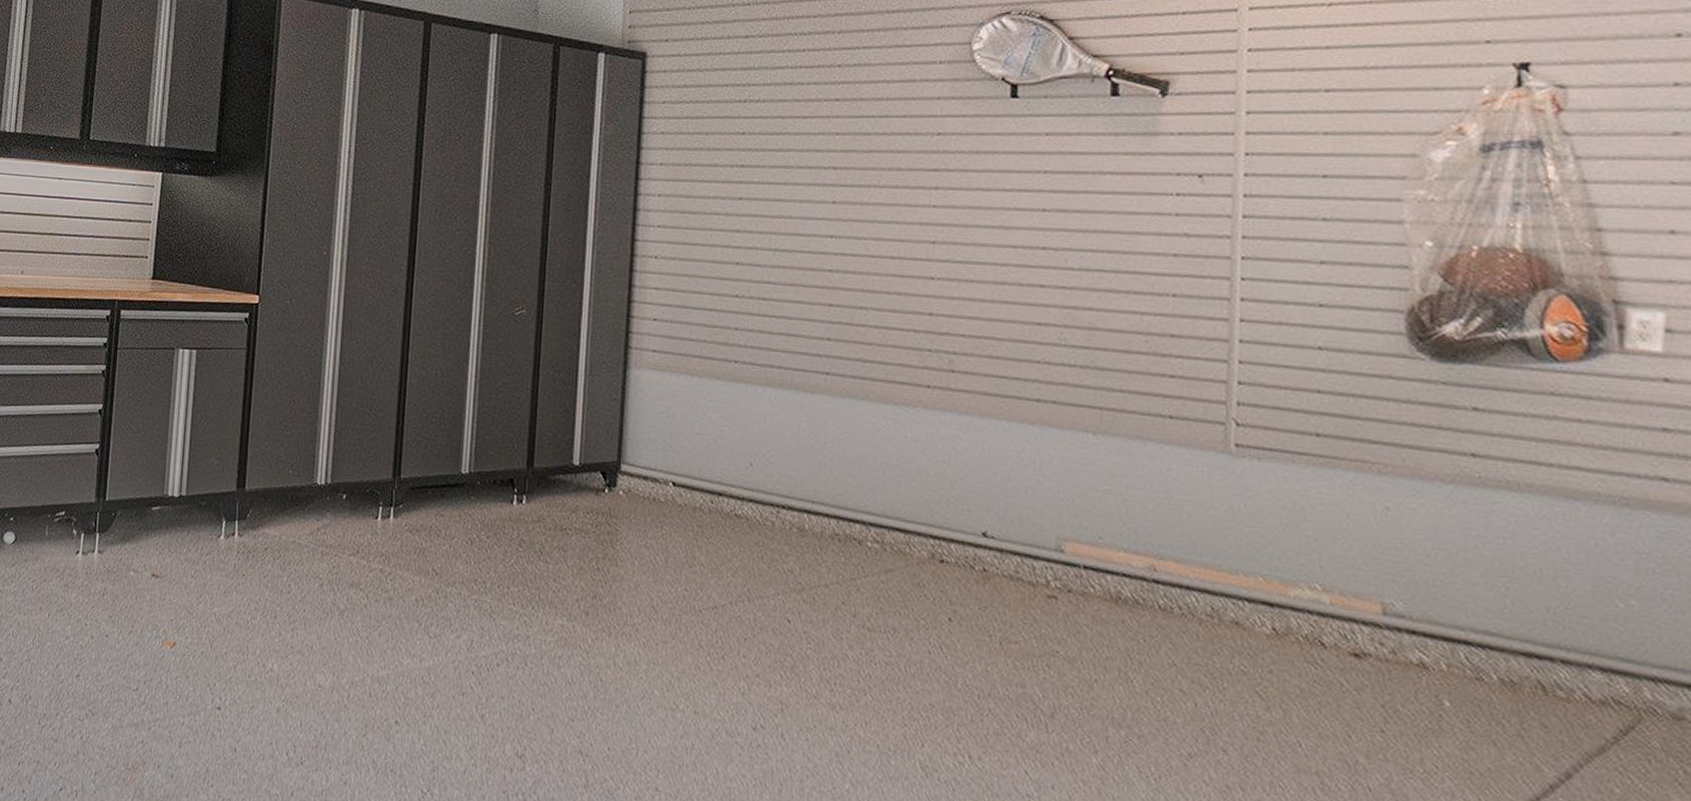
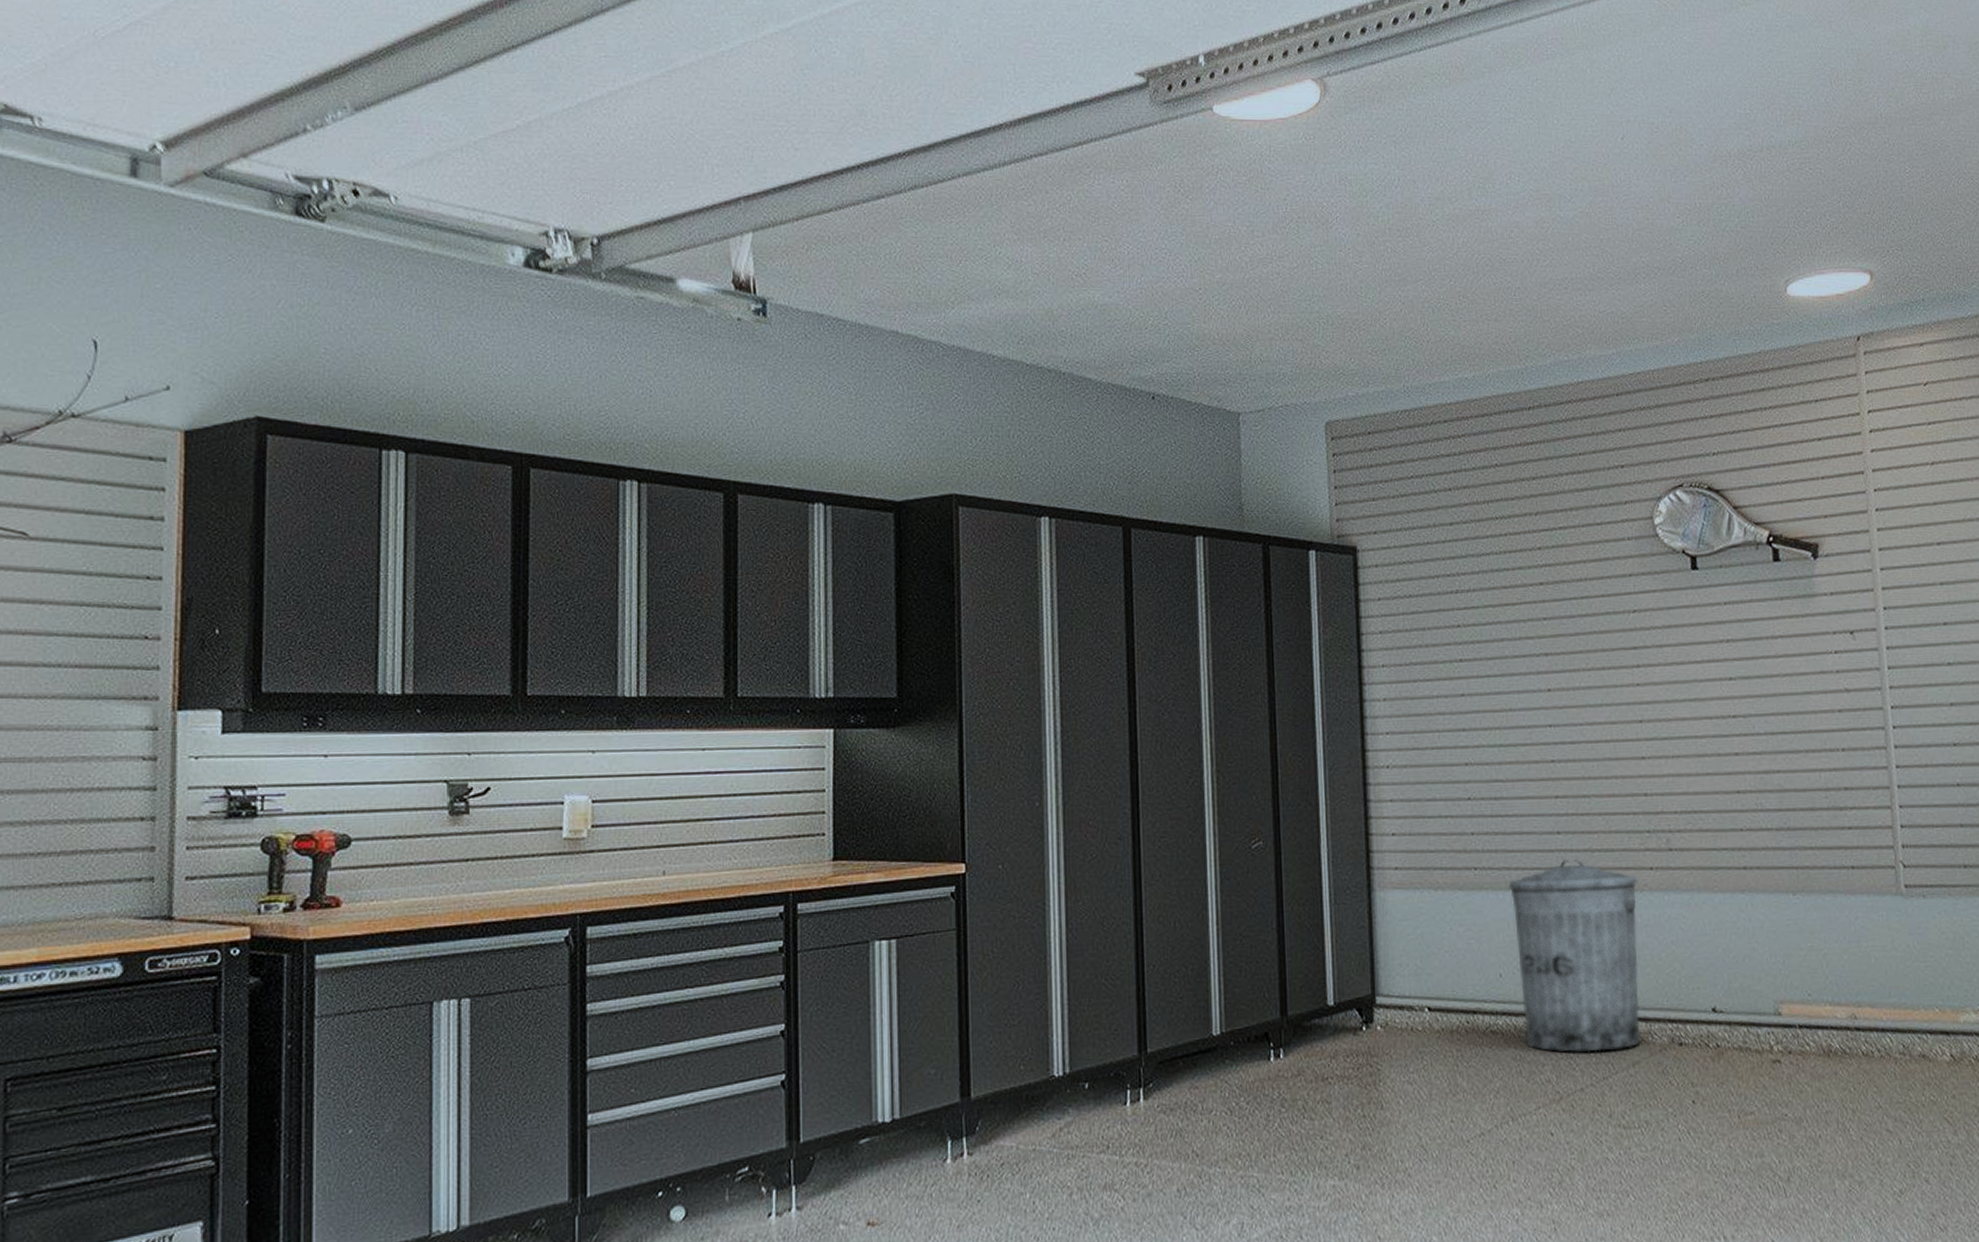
trash can: none [769,365,912,556] -> present [1508,859,1641,1052]

